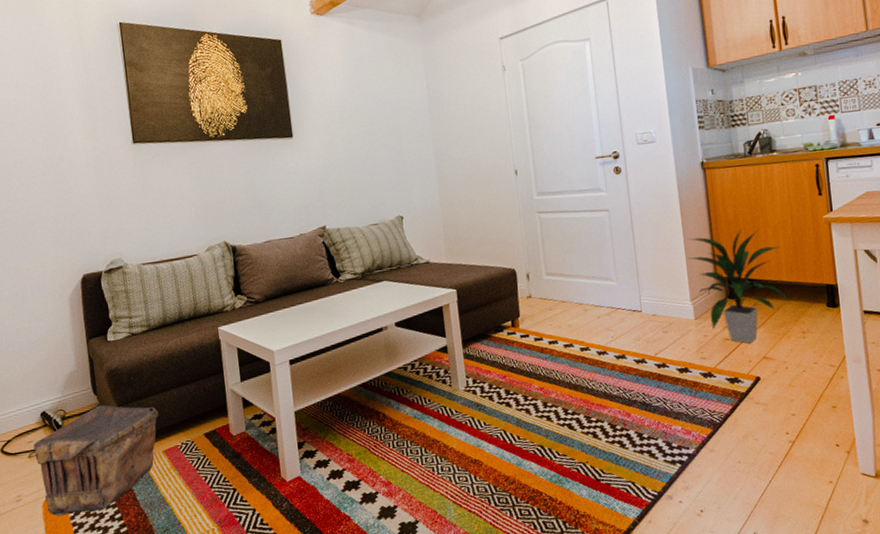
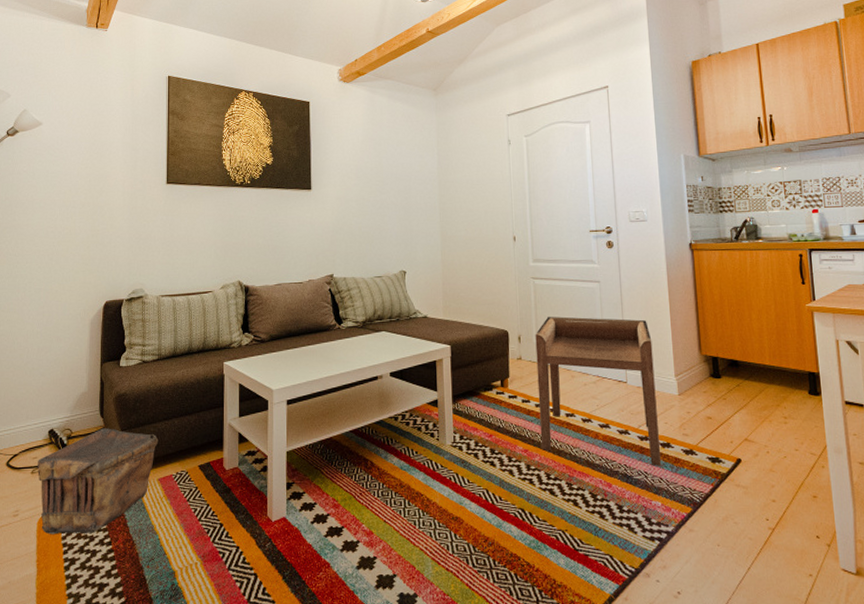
side table: none [544,246,681,392] -> present [535,316,662,466]
indoor plant: present [688,228,792,345] -> none [674,309,774,425]

